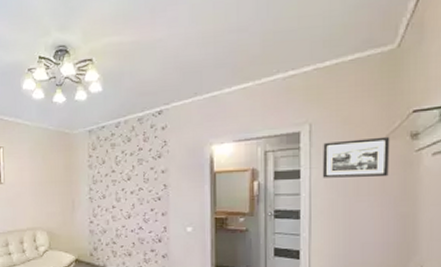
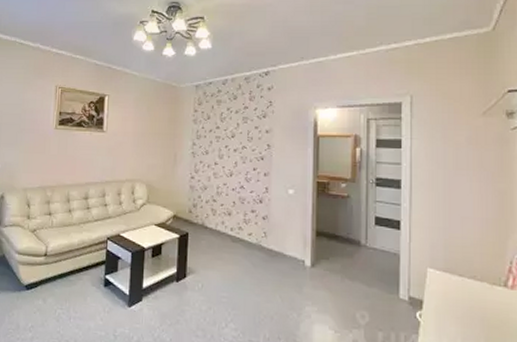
picture frame: present [322,136,390,178] -> none [422,113,487,153]

